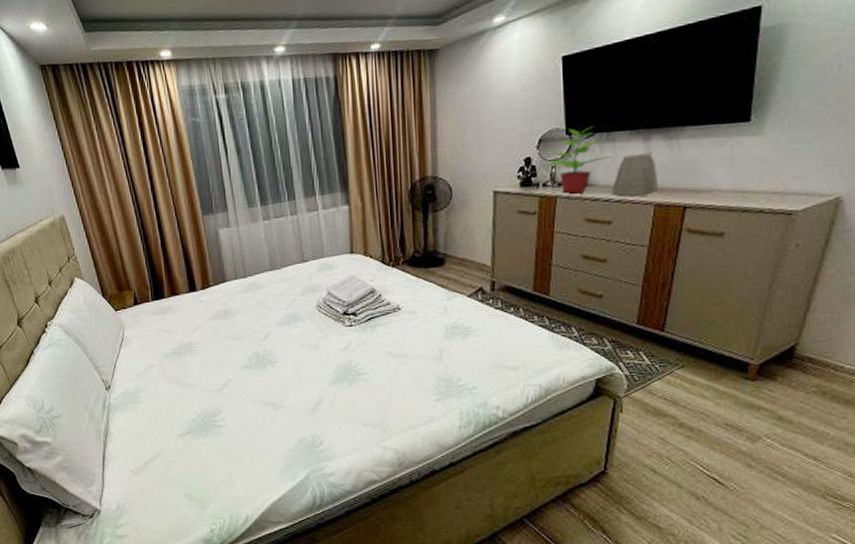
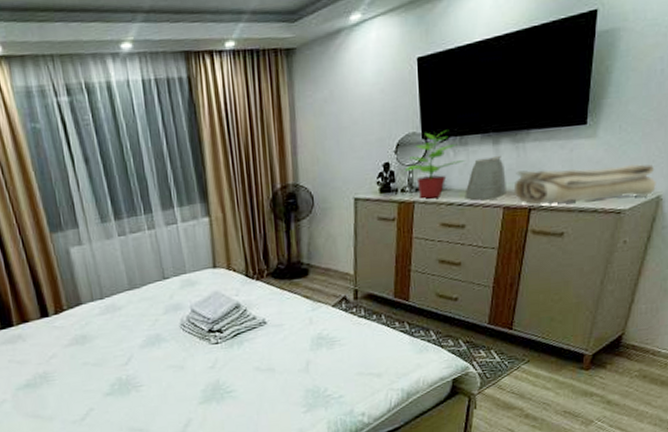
towel: none [666,162,835,205] -> present [513,163,656,207]

